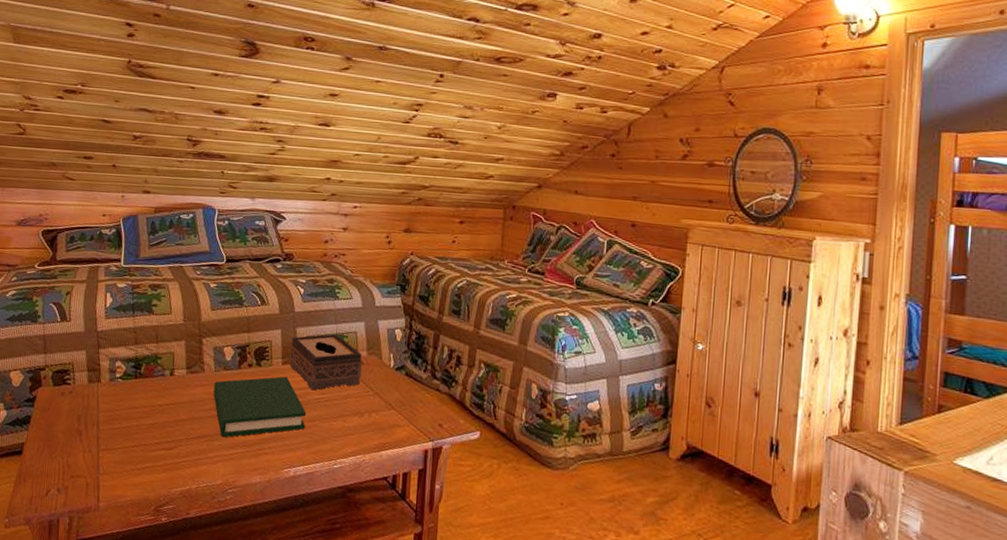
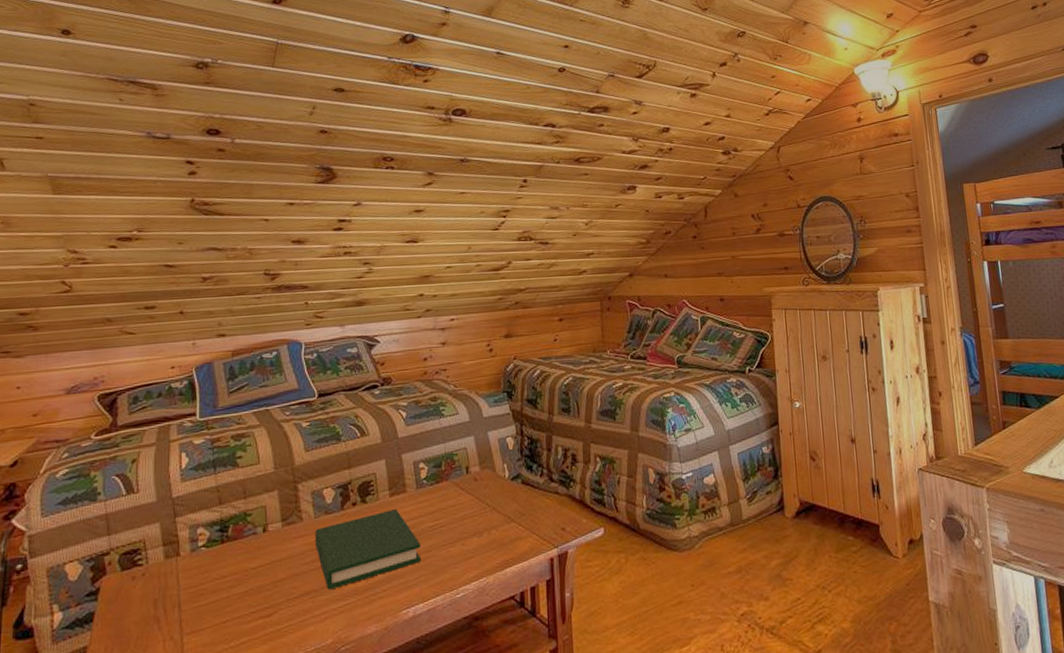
tissue box: present [289,334,362,391] -> none [396,454,476,518]

